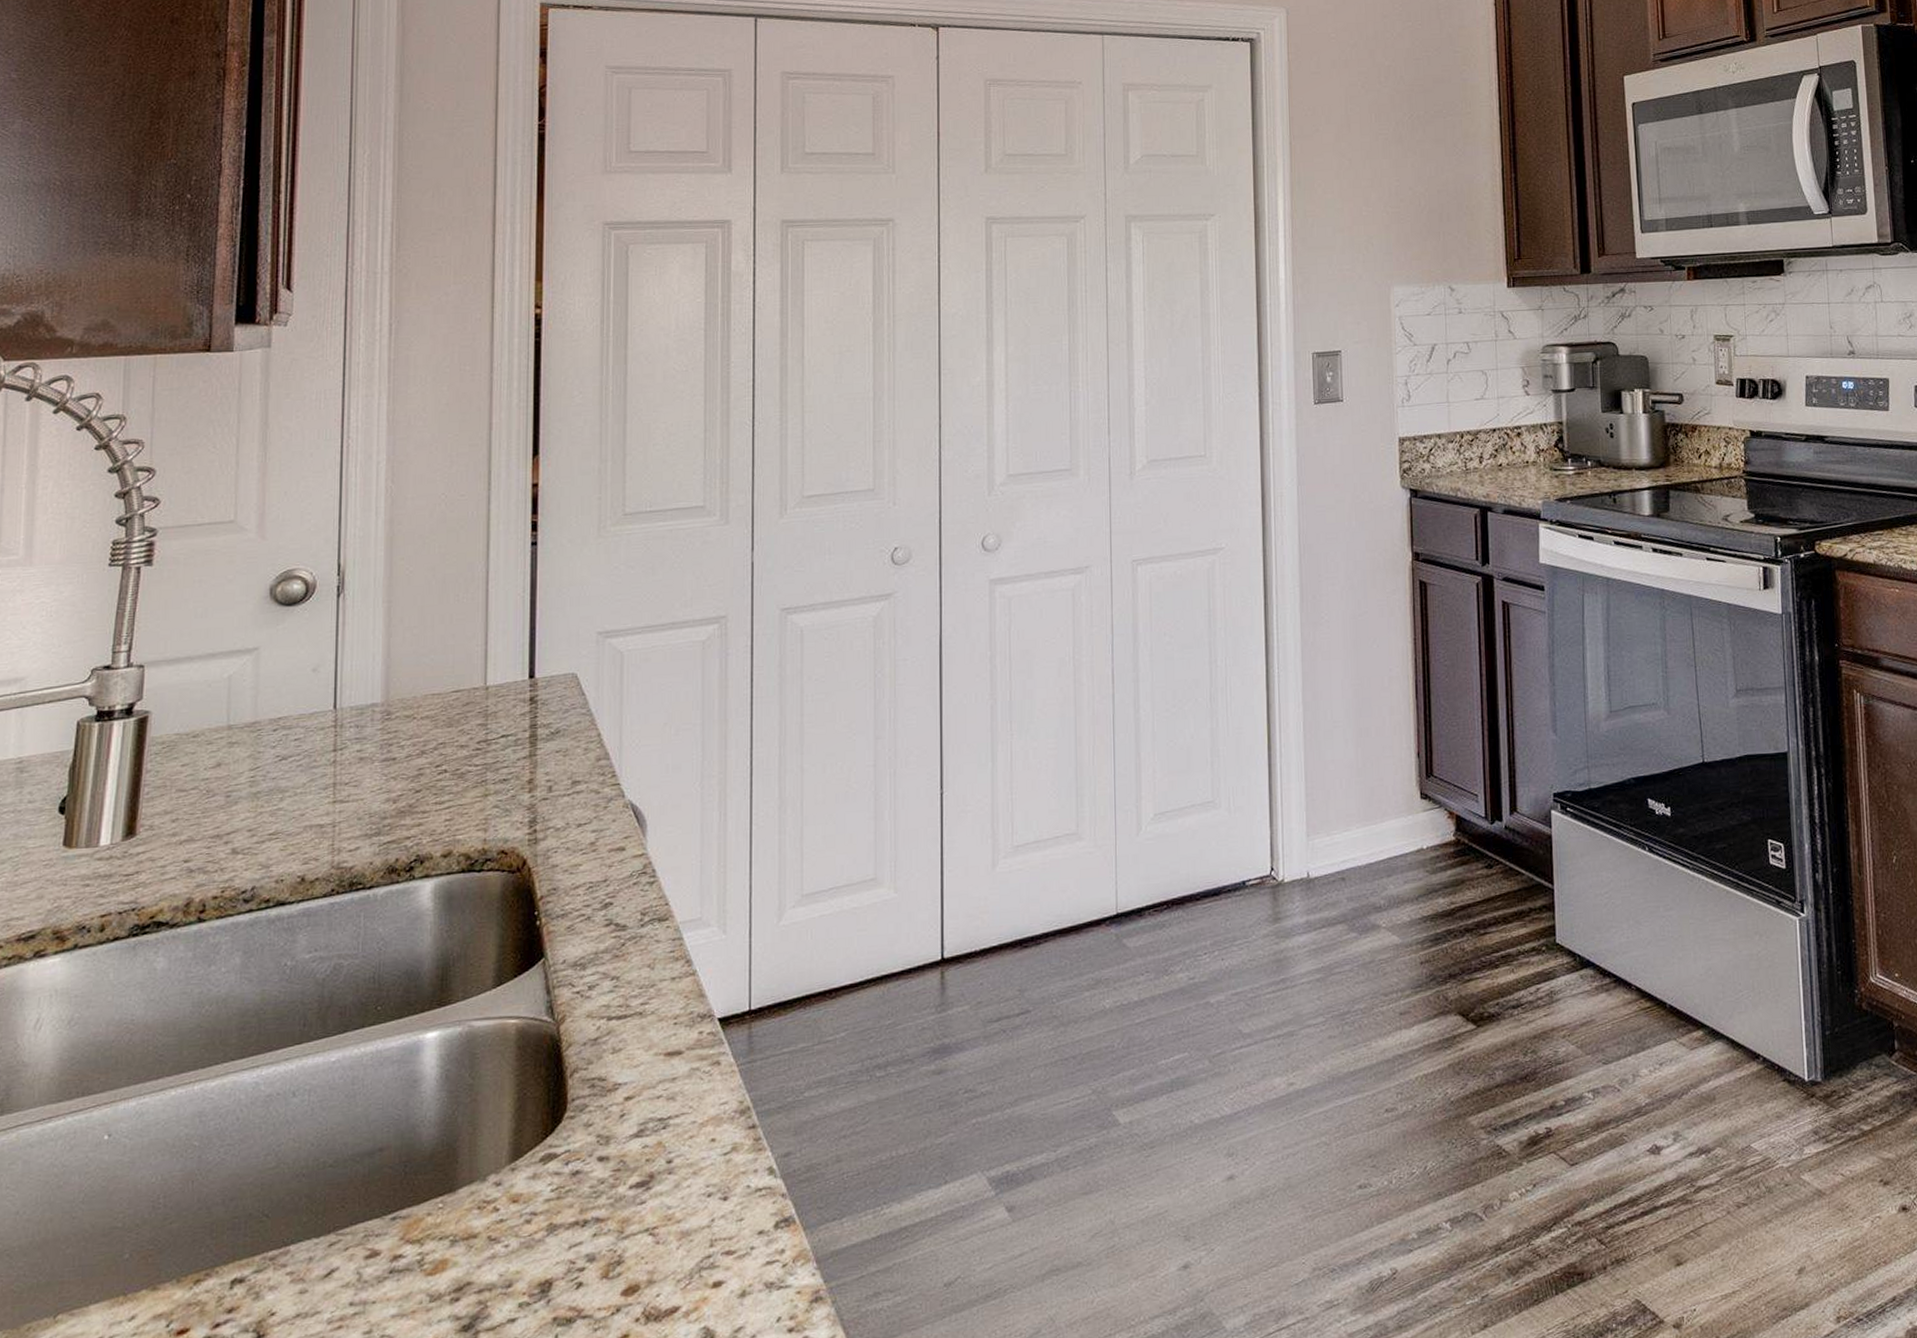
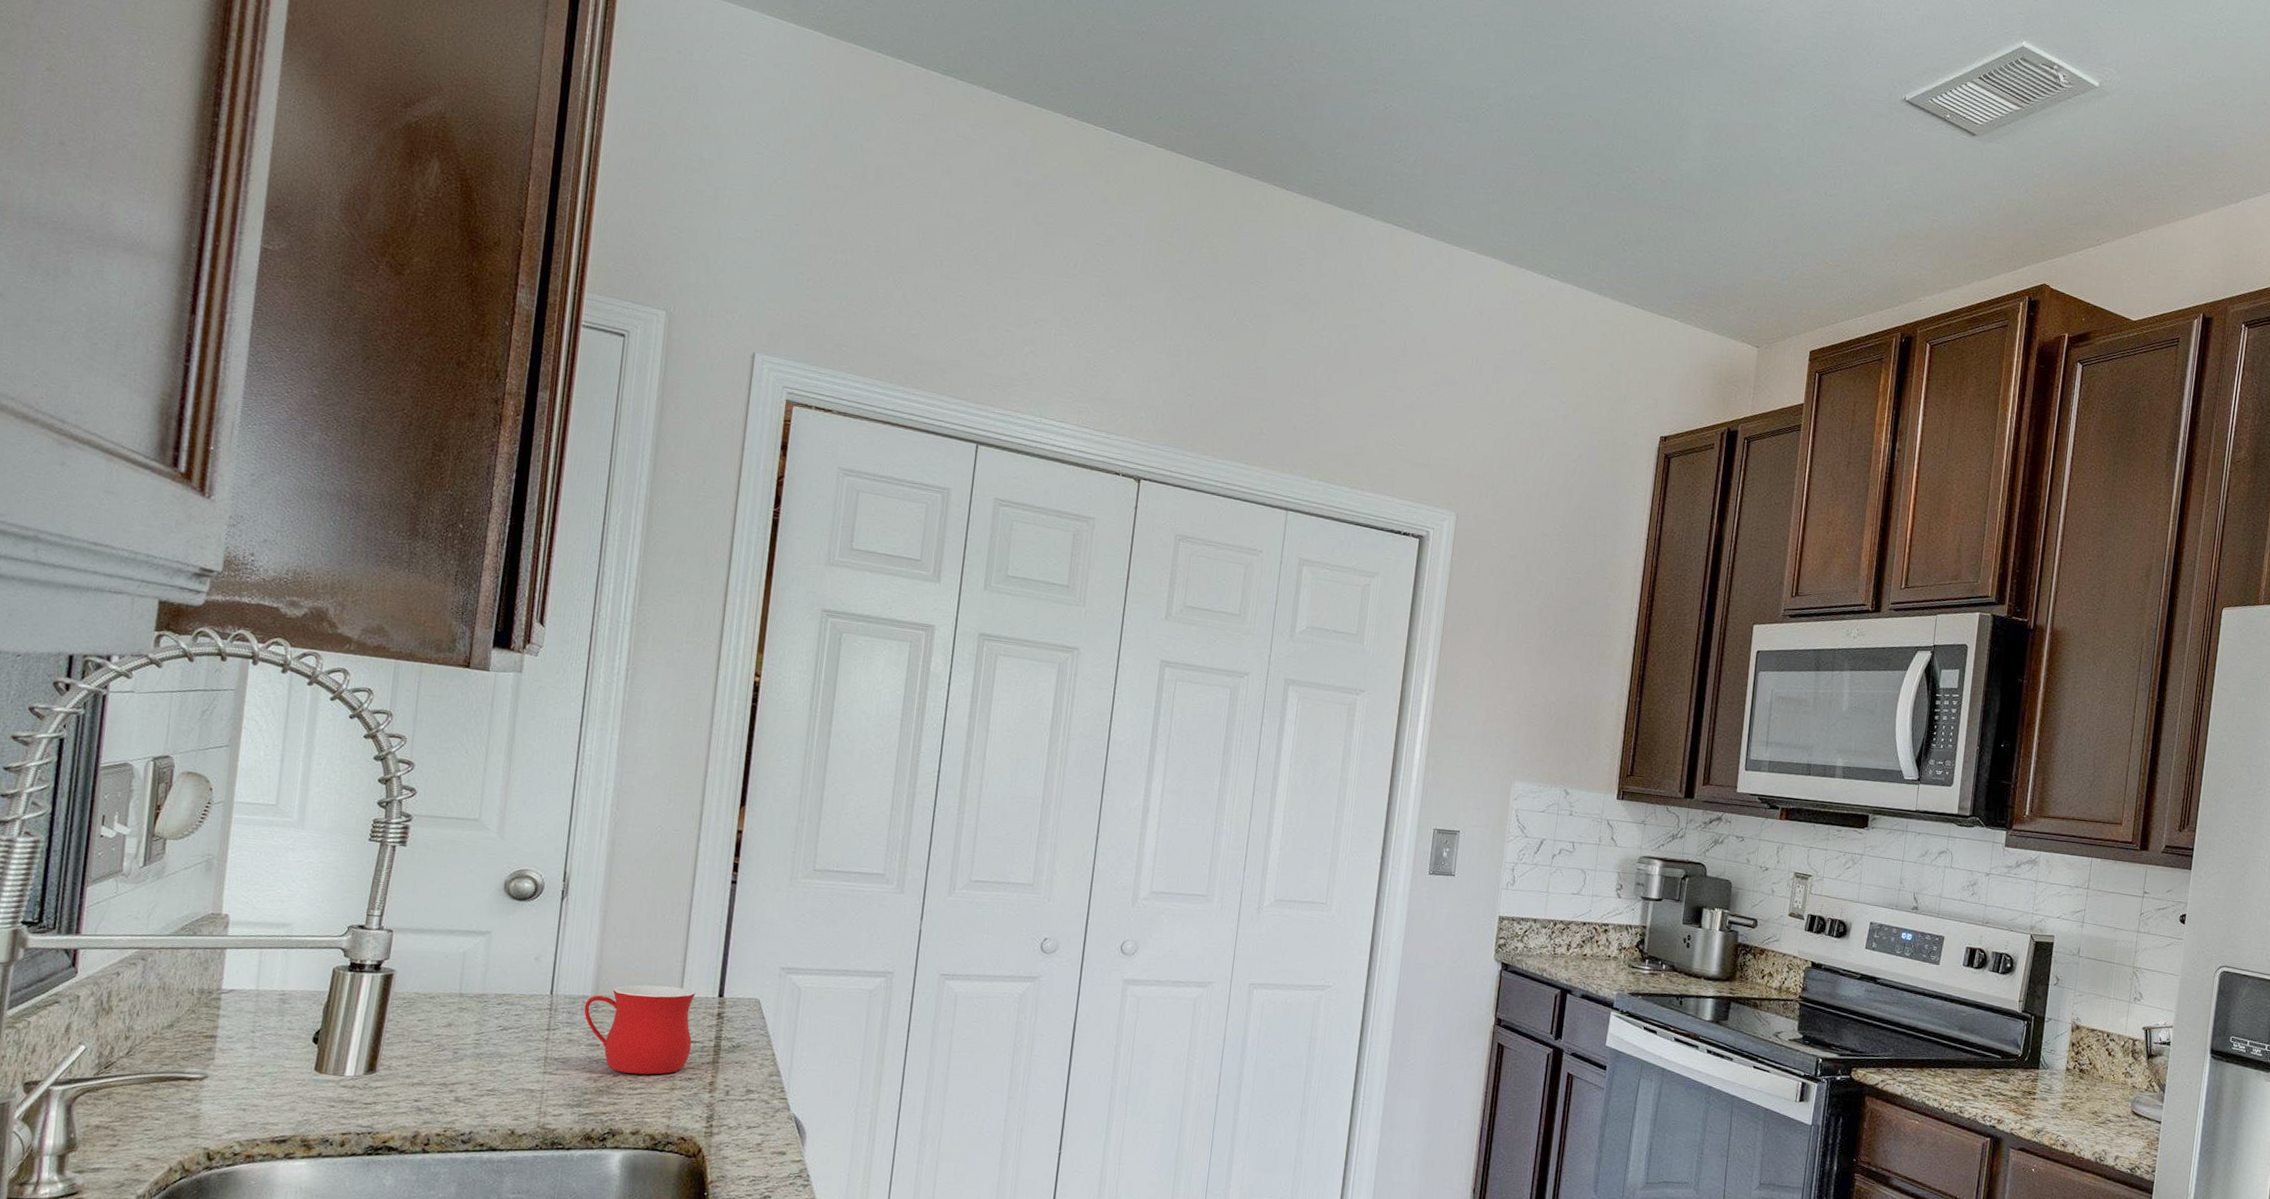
mug: none [374,675,503,787] -> present [584,984,696,1075]

